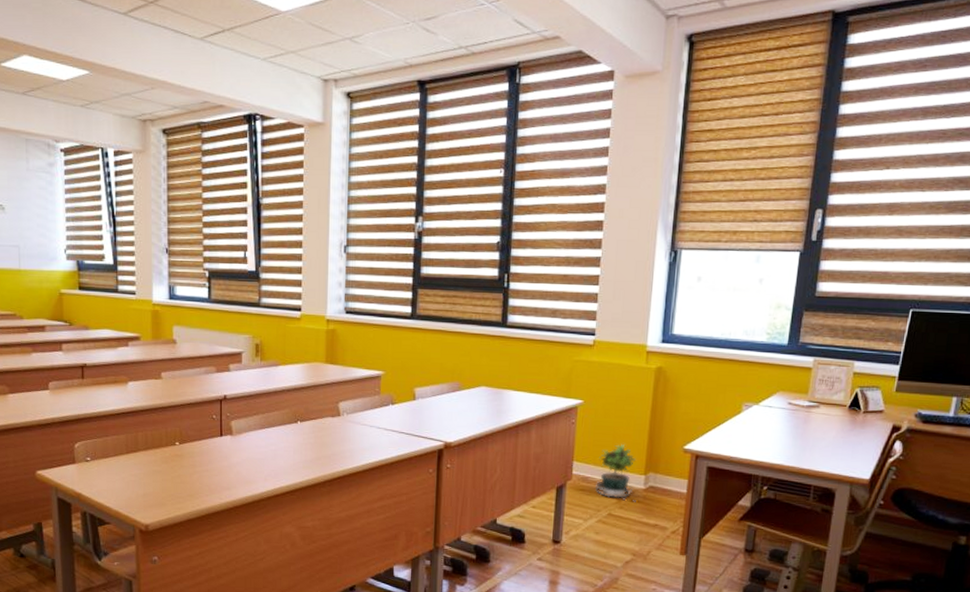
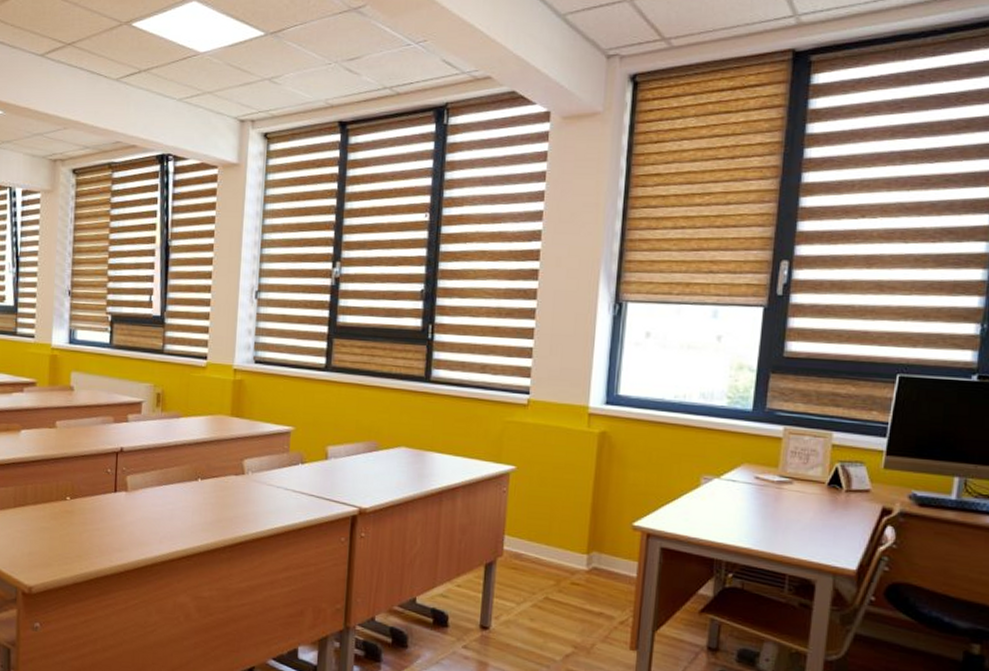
potted plant: present [594,444,636,502] -> none [529,518,578,586]

